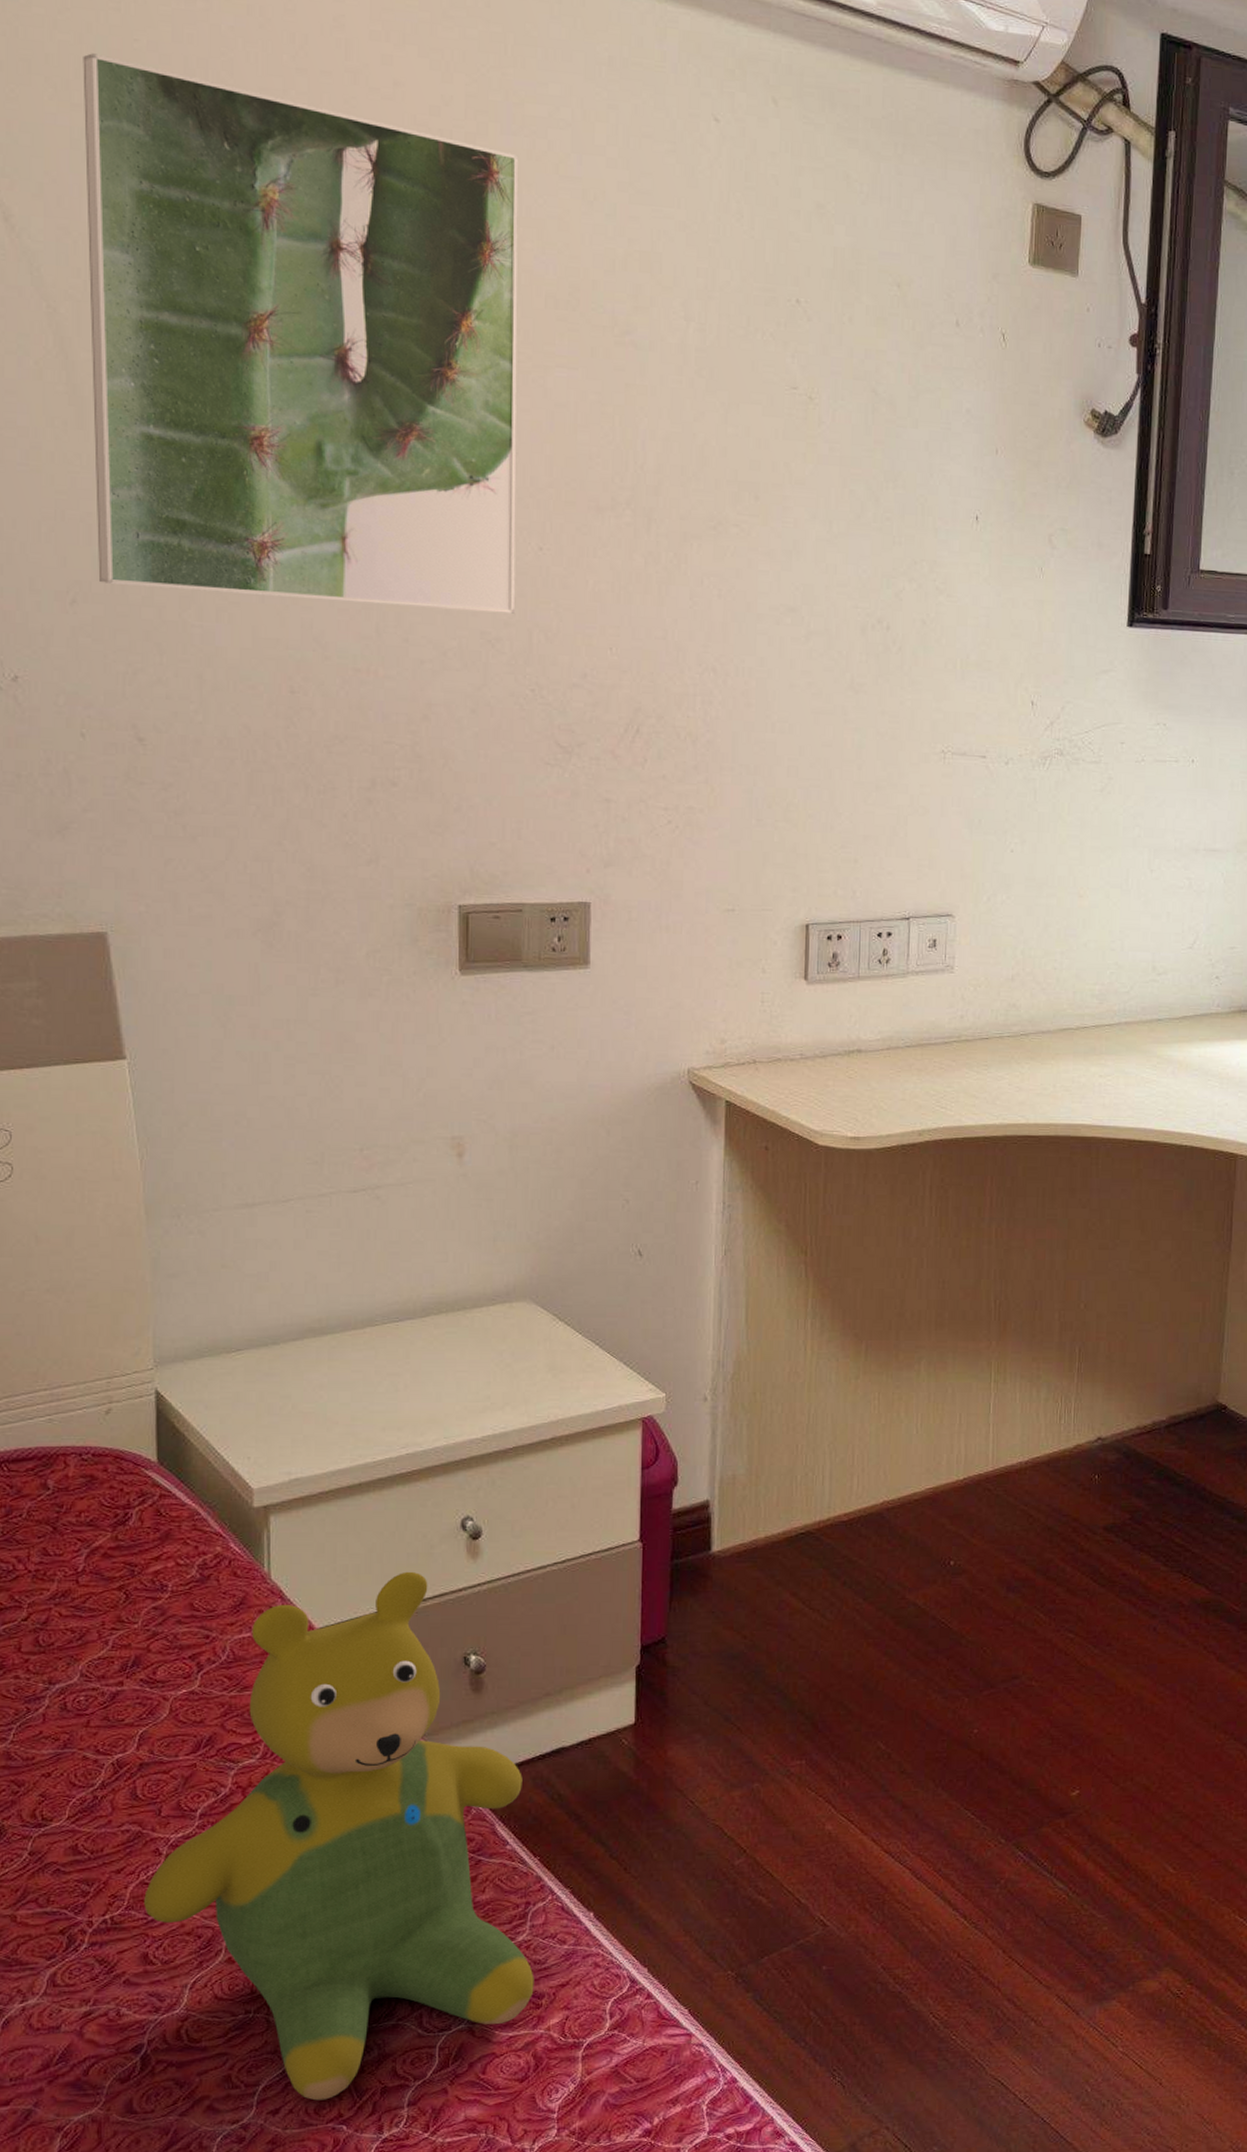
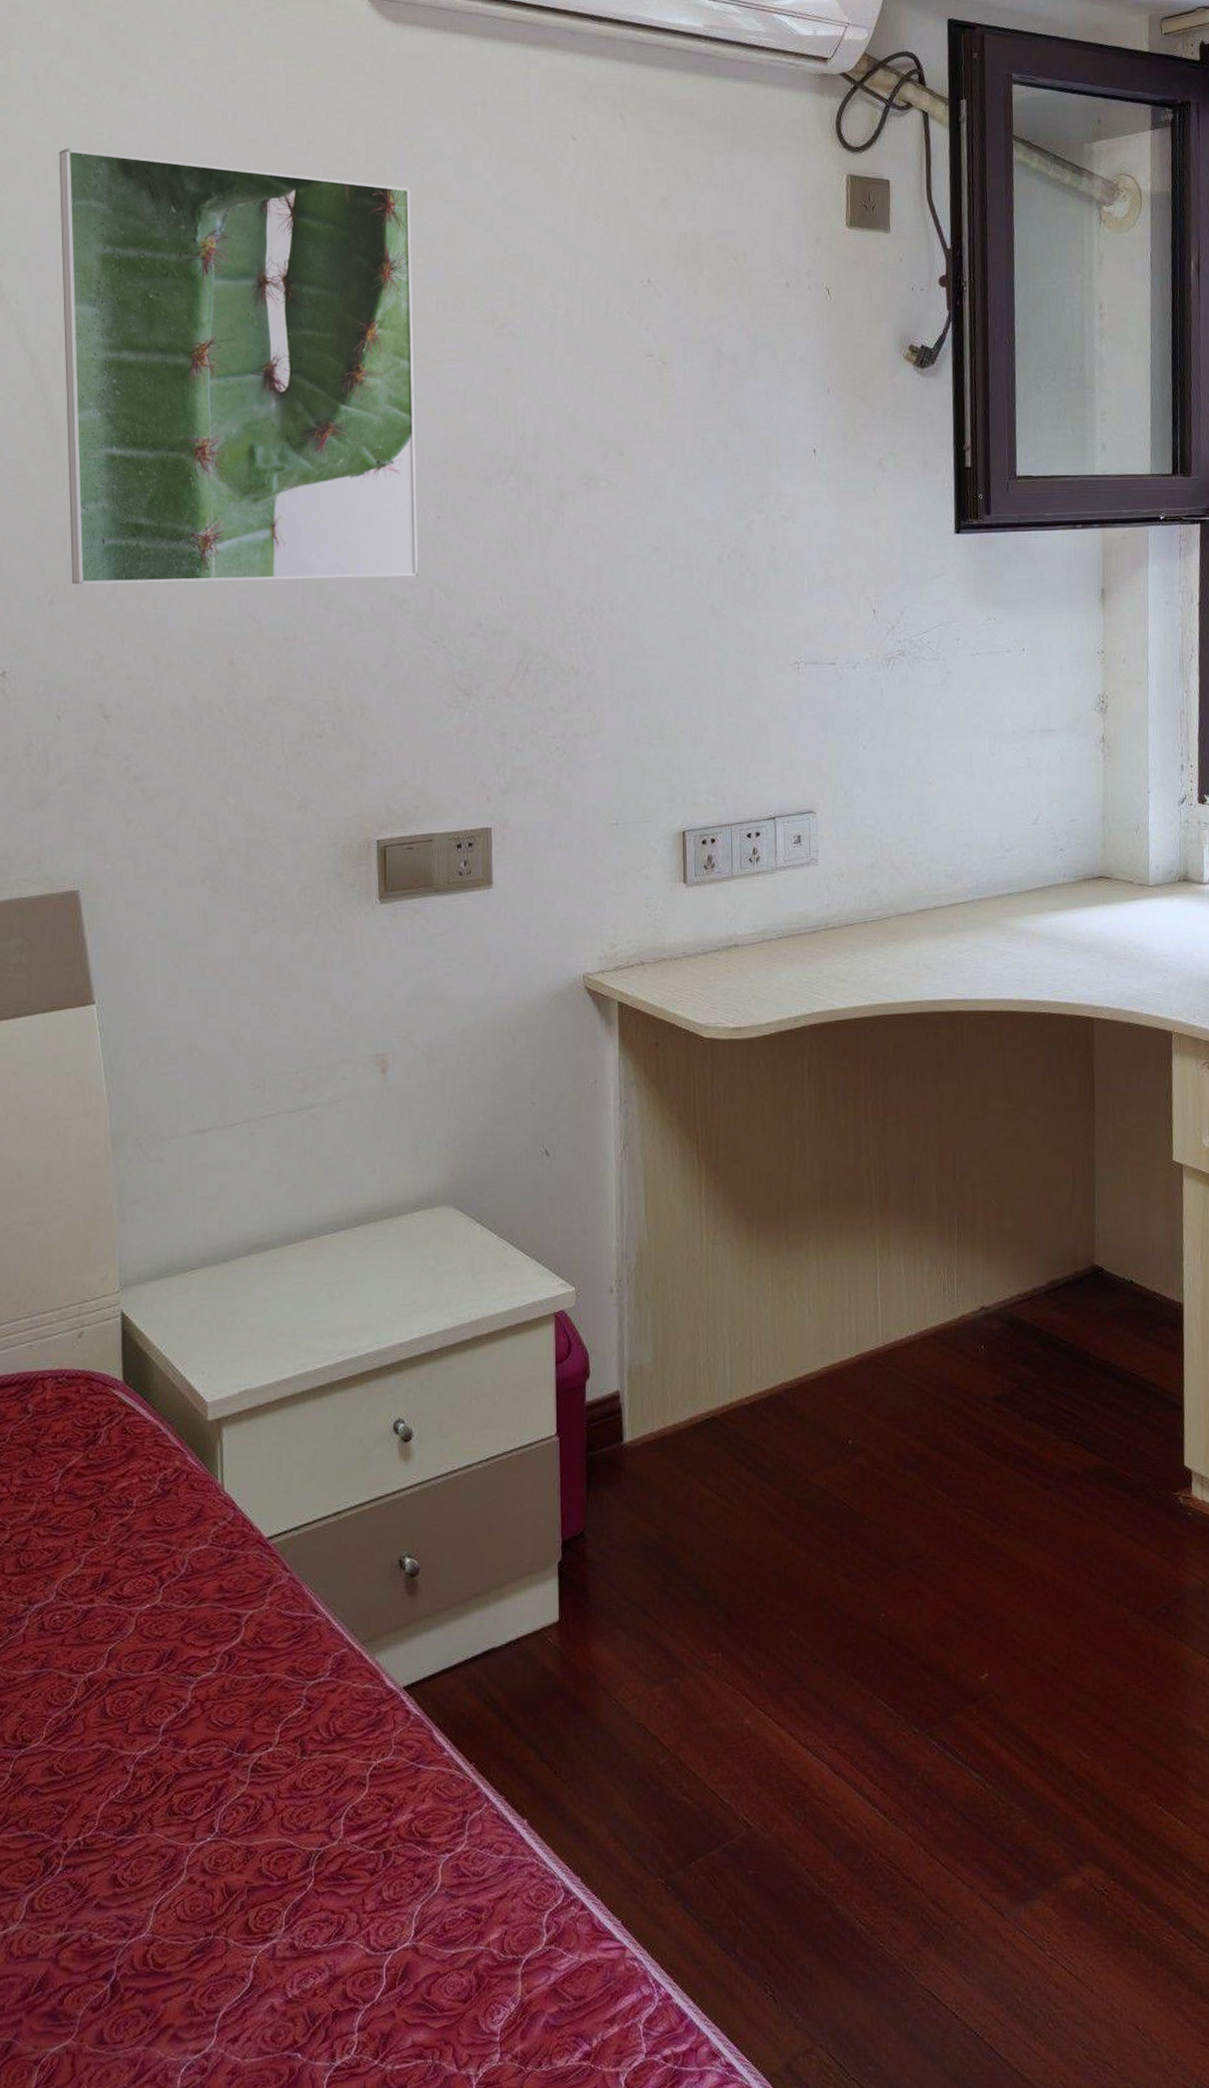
teddy bear: present [144,1571,534,2101] -> none [113,1476,474,2027]

